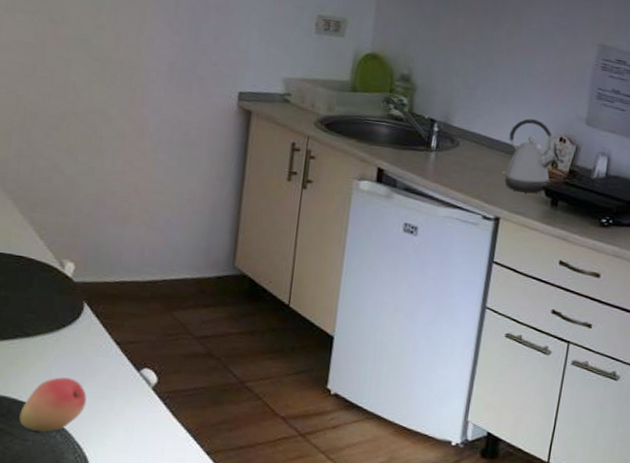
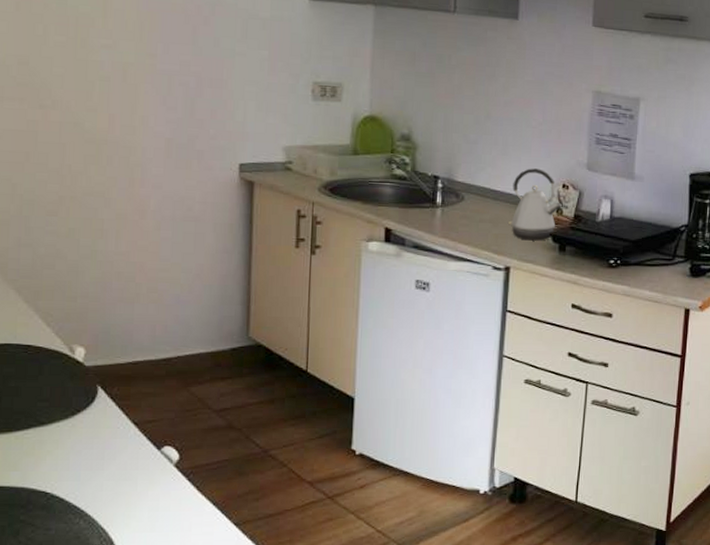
fruit: present [19,377,87,432] -> none [40,463,108,519]

